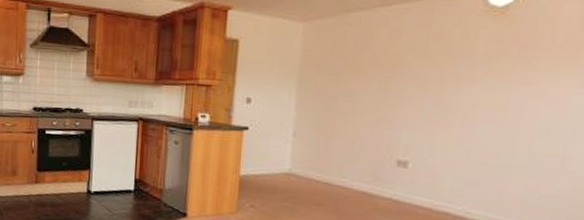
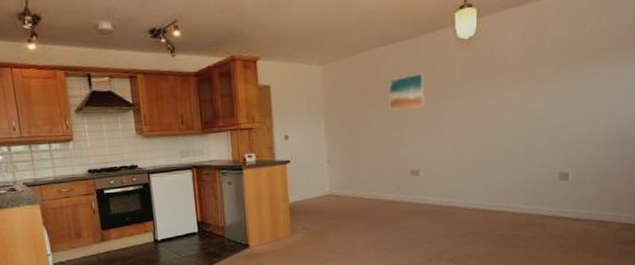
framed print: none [380,43,434,87] -> present [388,73,426,111]

